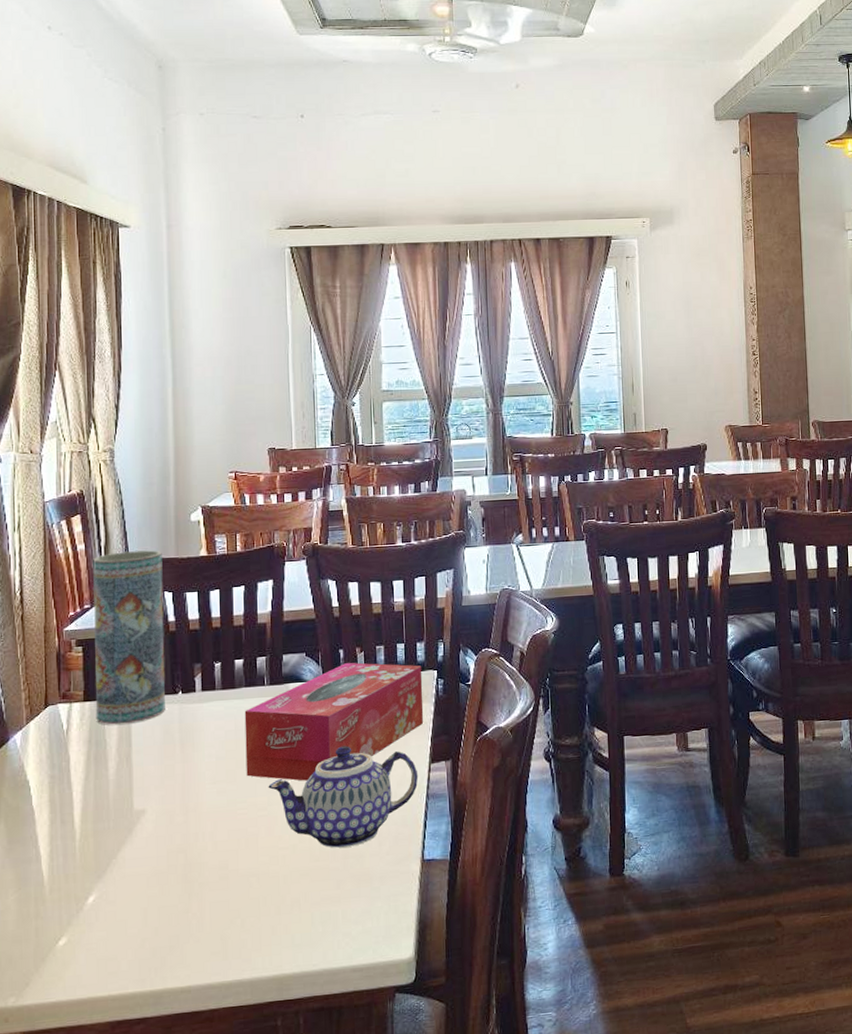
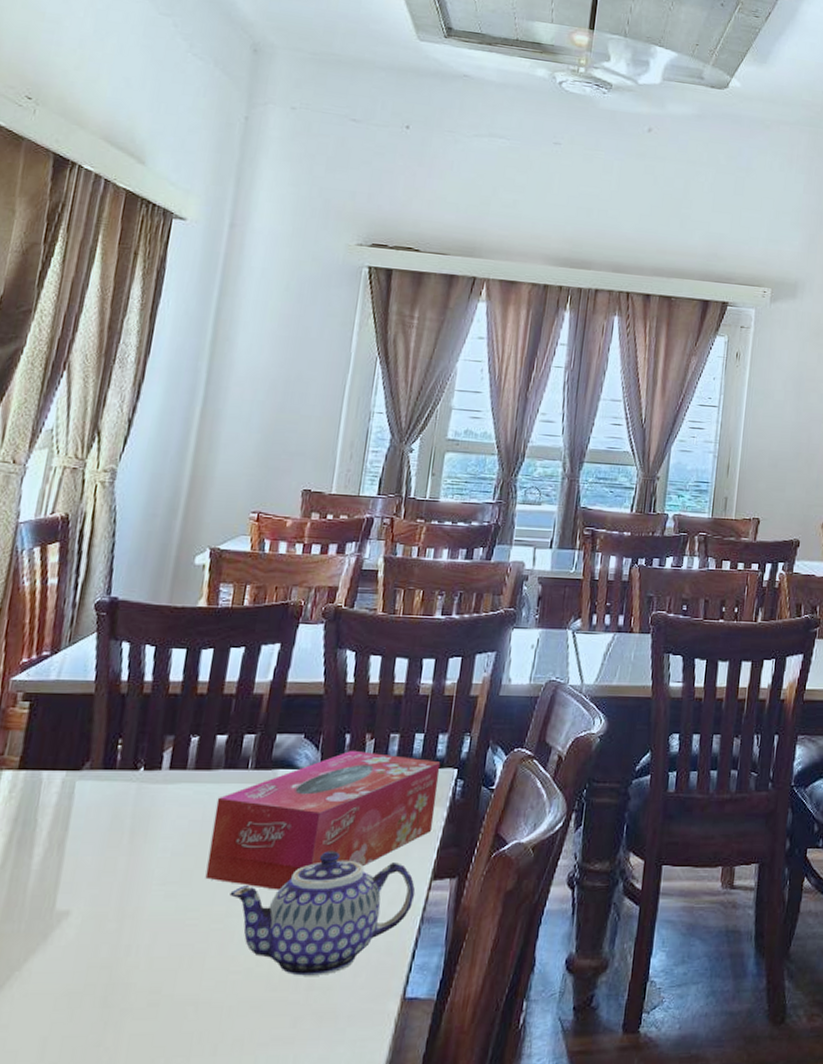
vase: present [93,550,165,725] -> none [29,592,152,802]

